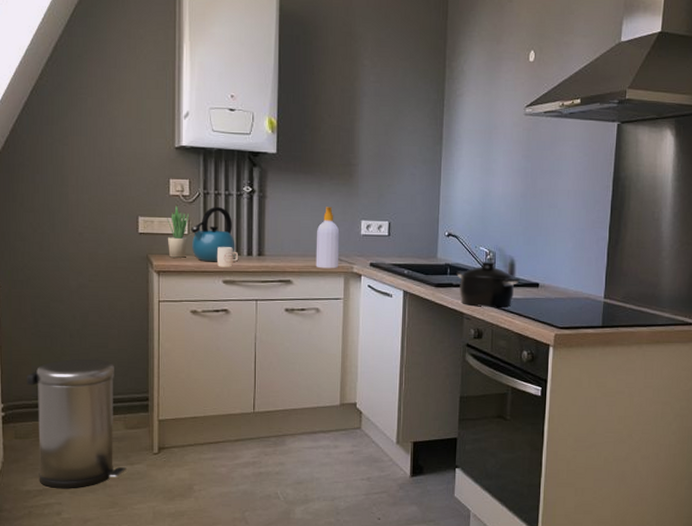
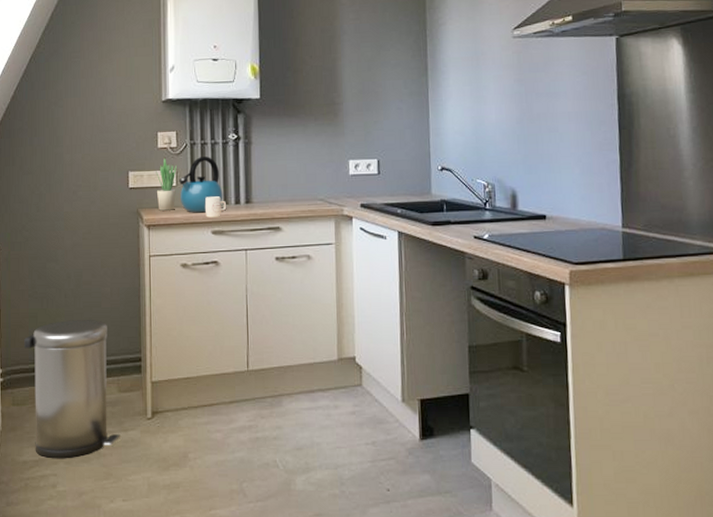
soap bottle: present [315,207,340,269] -> none [303,148,329,213]
saucepan: present [456,261,521,307] -> none [453,194,525,245]

